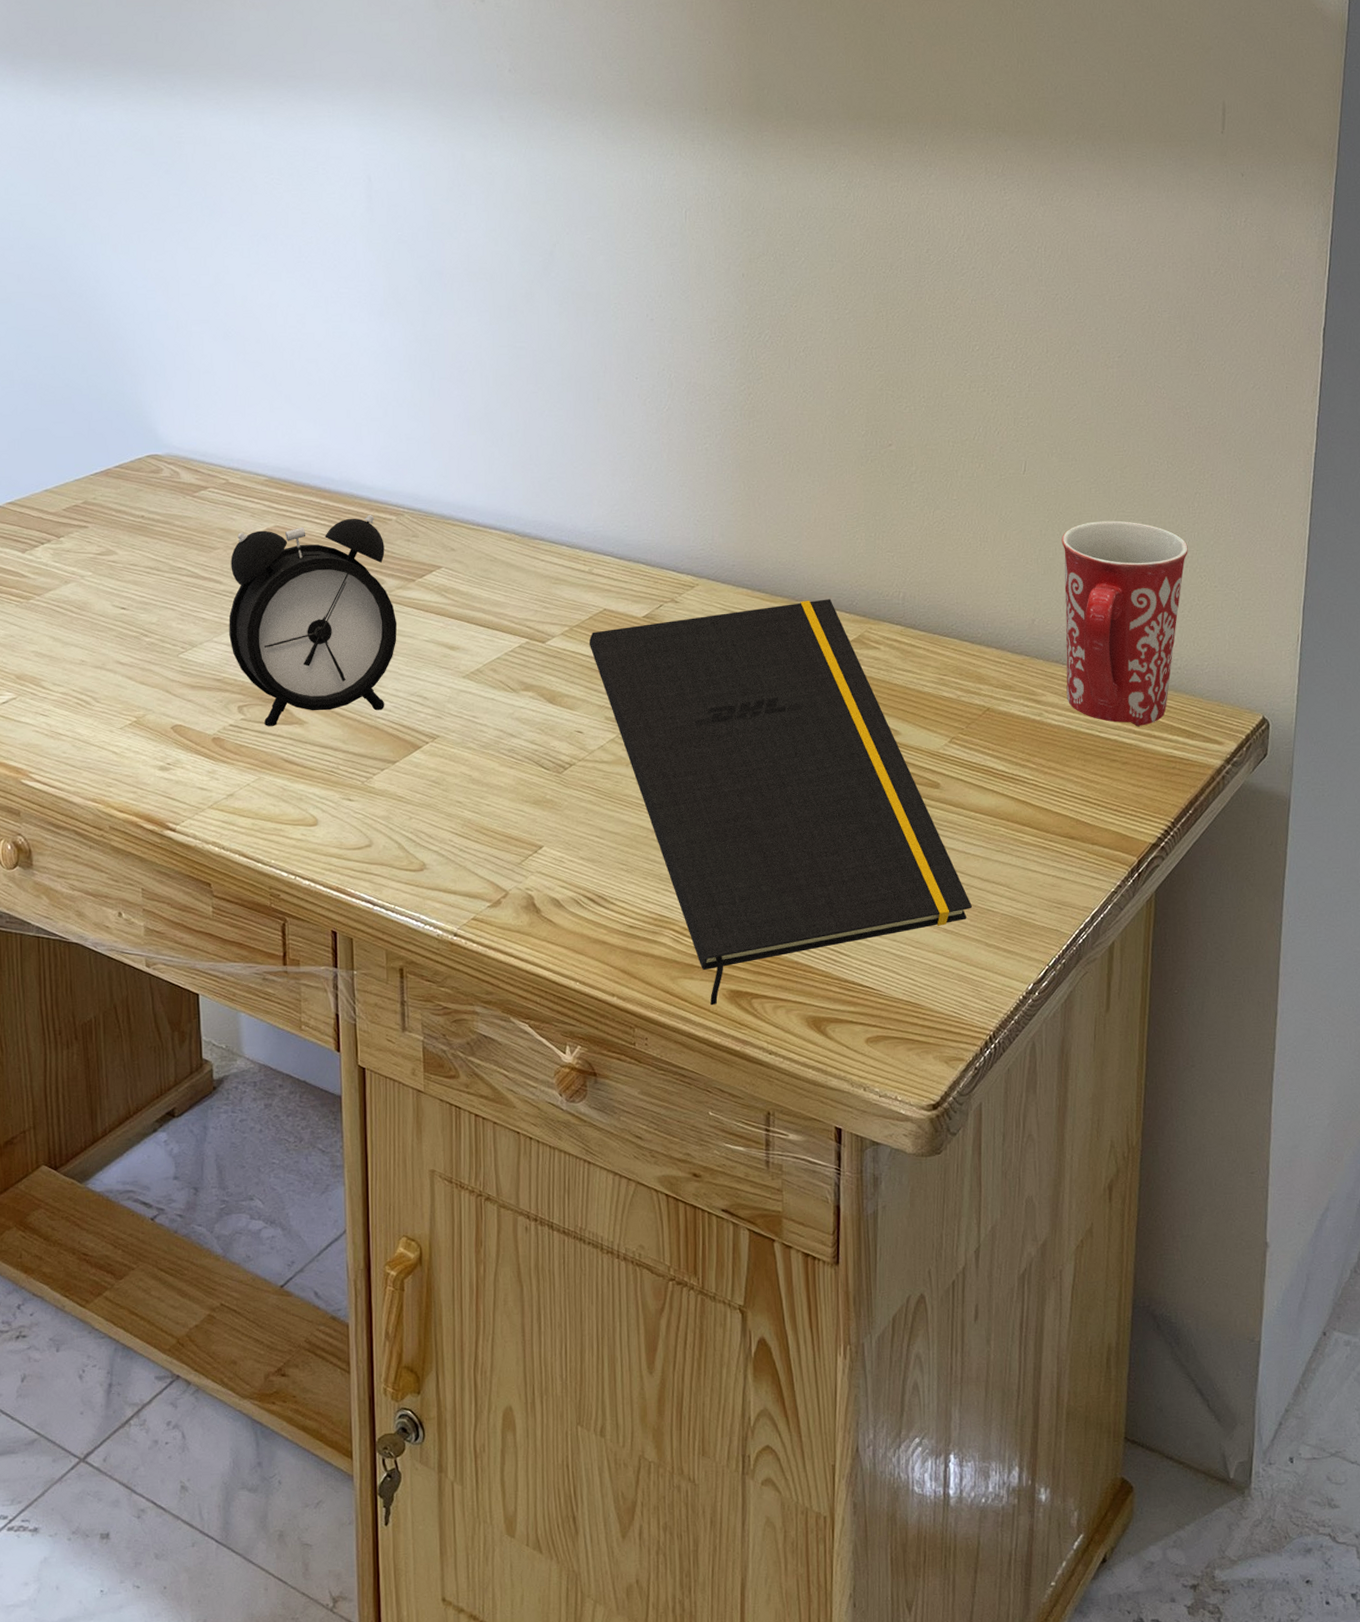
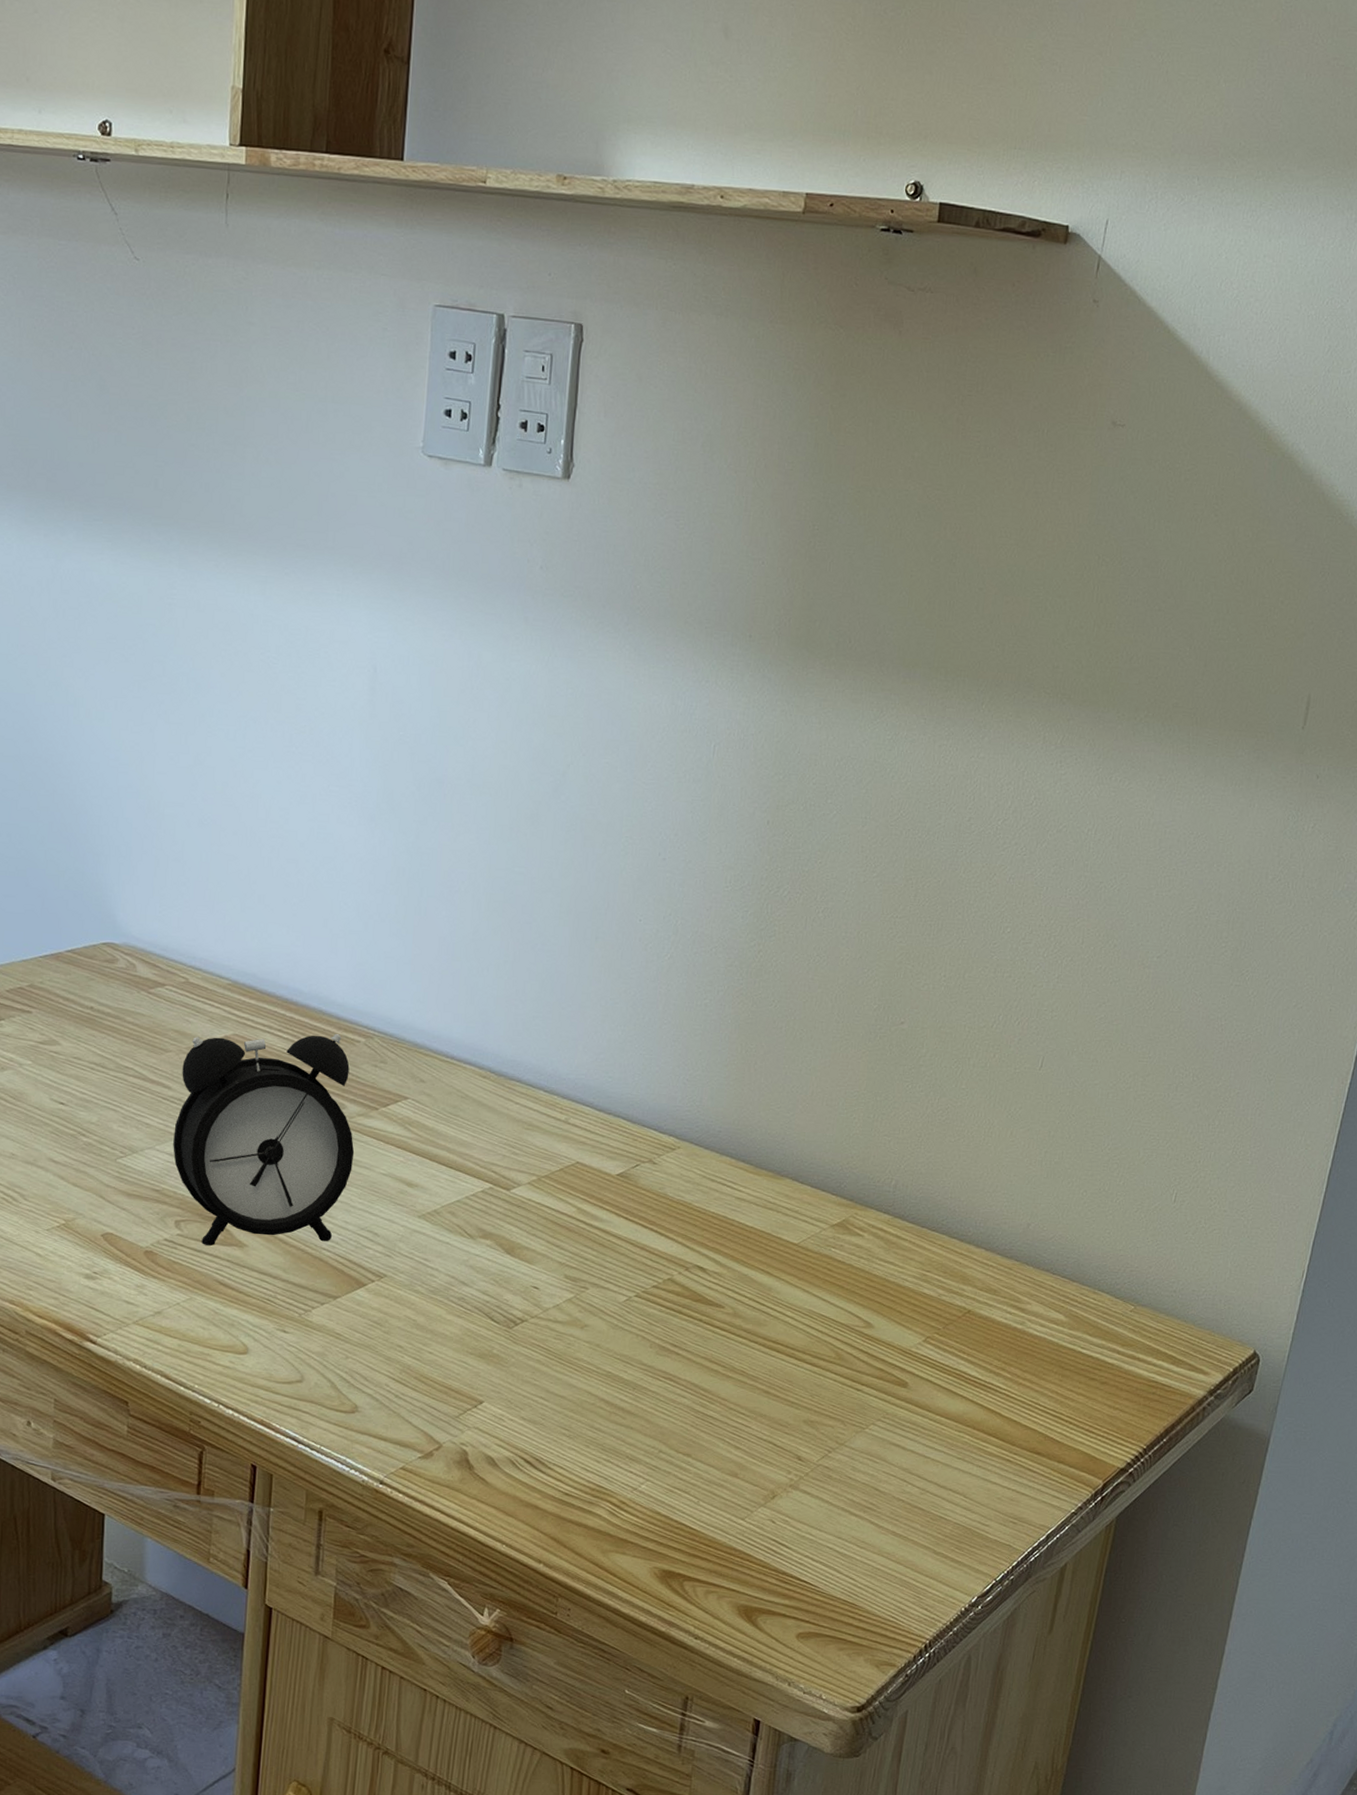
notepad: present [589,599,972,1006] -> none [556,1176,925,1583]
mug: present [1061,520,1188,726] -> none [1052,1128,1202,1347]

